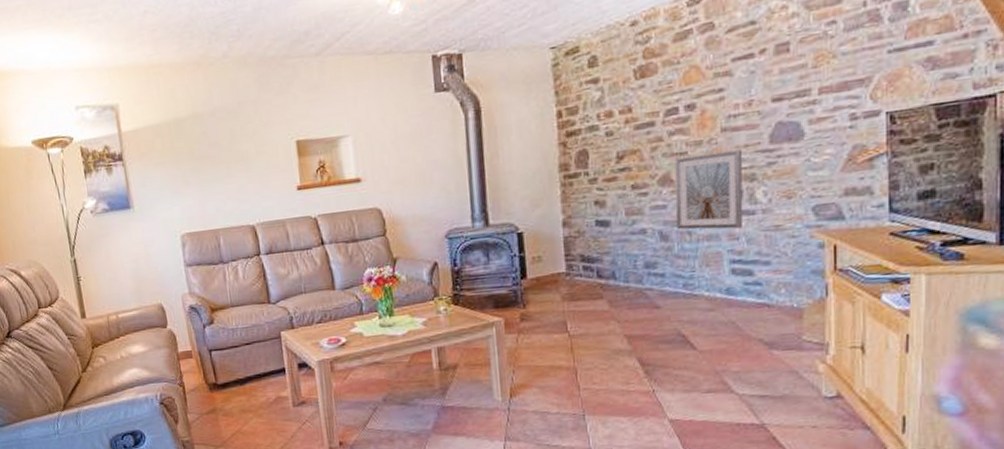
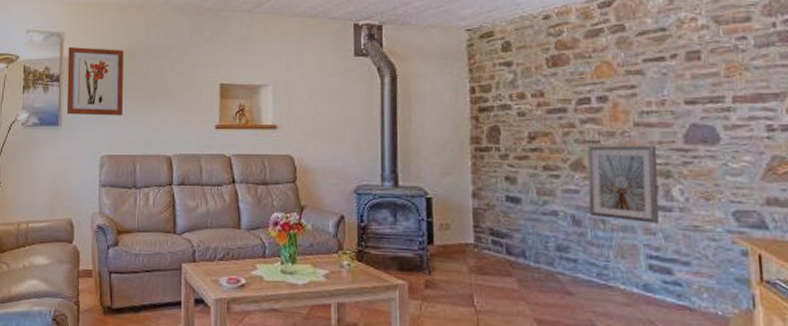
wall art: none [125,116,198,196] -> present [66,47,124,116]

